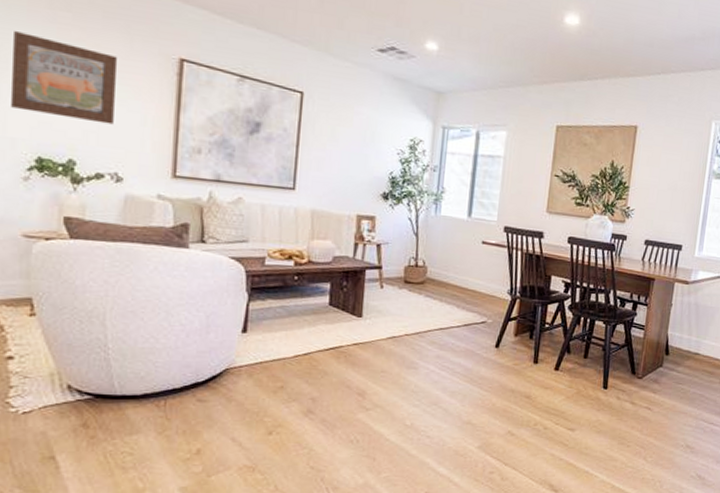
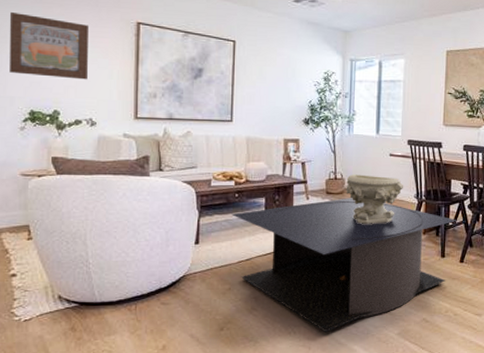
coffee table: none [288,289,556,441] -> present [231,198,458,332]
decorative bowl: none [428,262,497,321] -> present [346,174,404,224]

